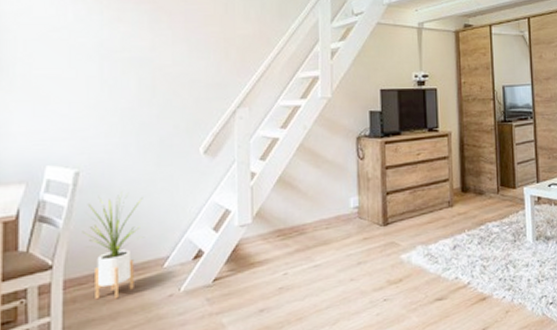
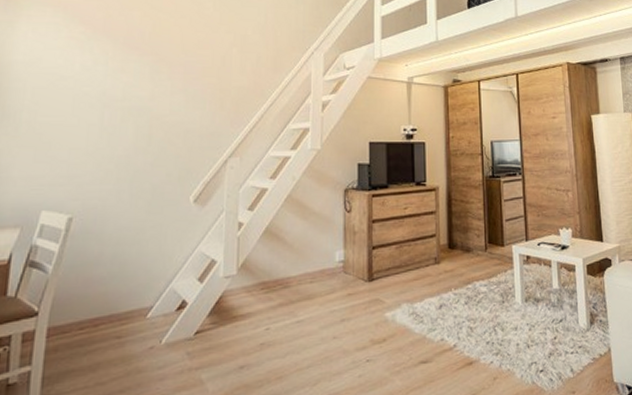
house plant: present [82,191,144,300] -> none [70,238,132,350]

